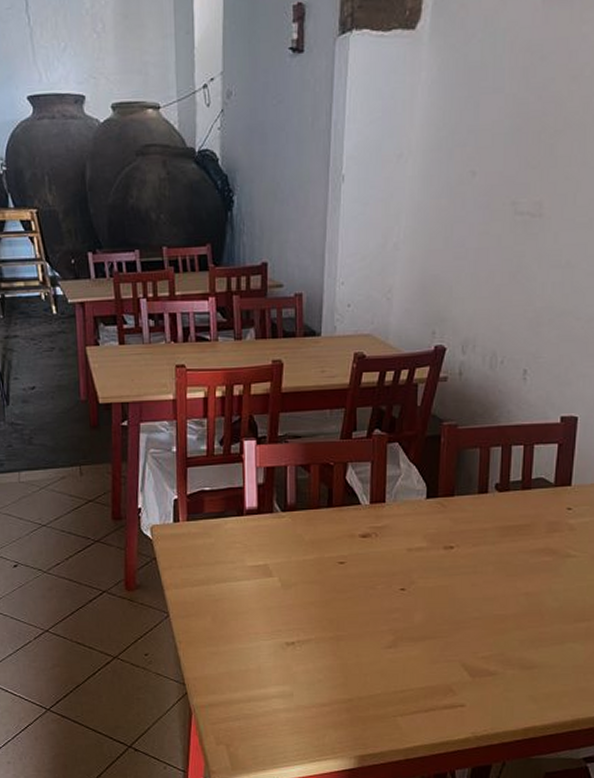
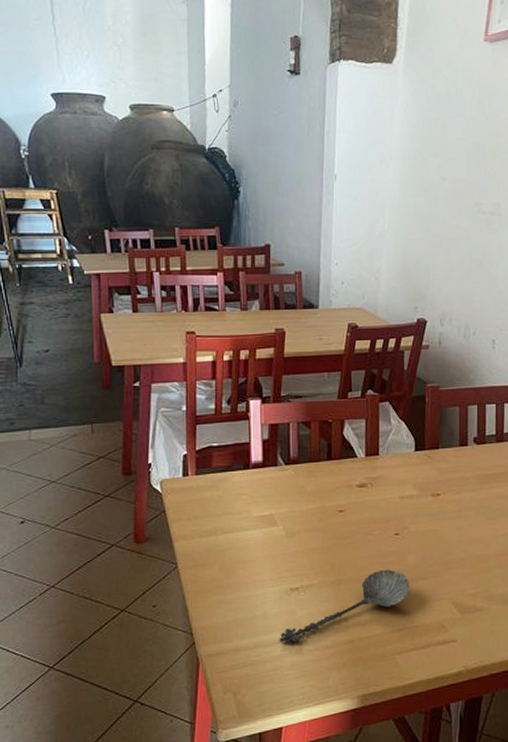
spoon: none [273,627,416,700] -> present [279,569,410,644]

